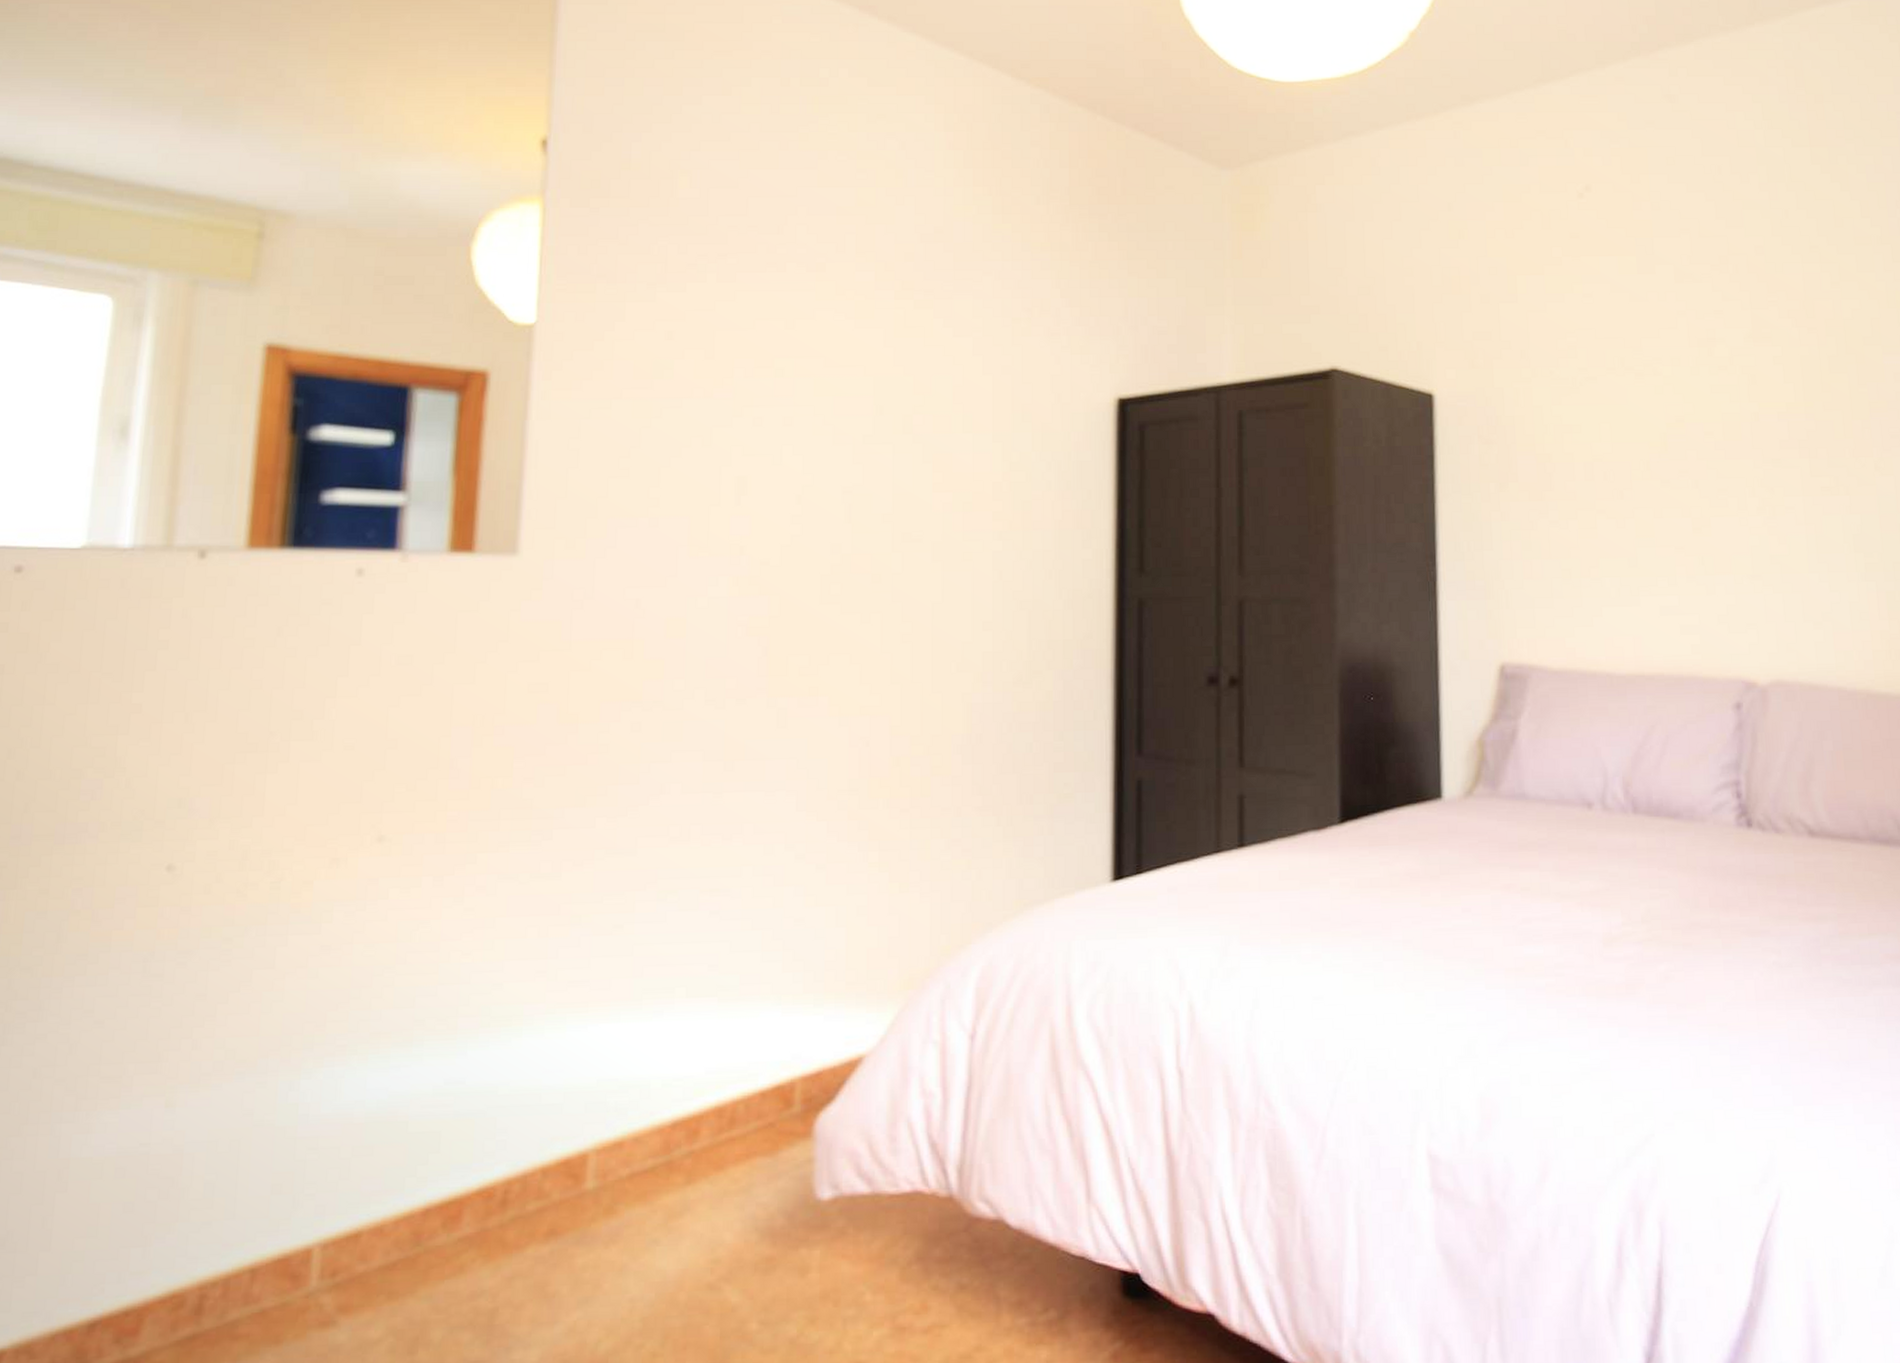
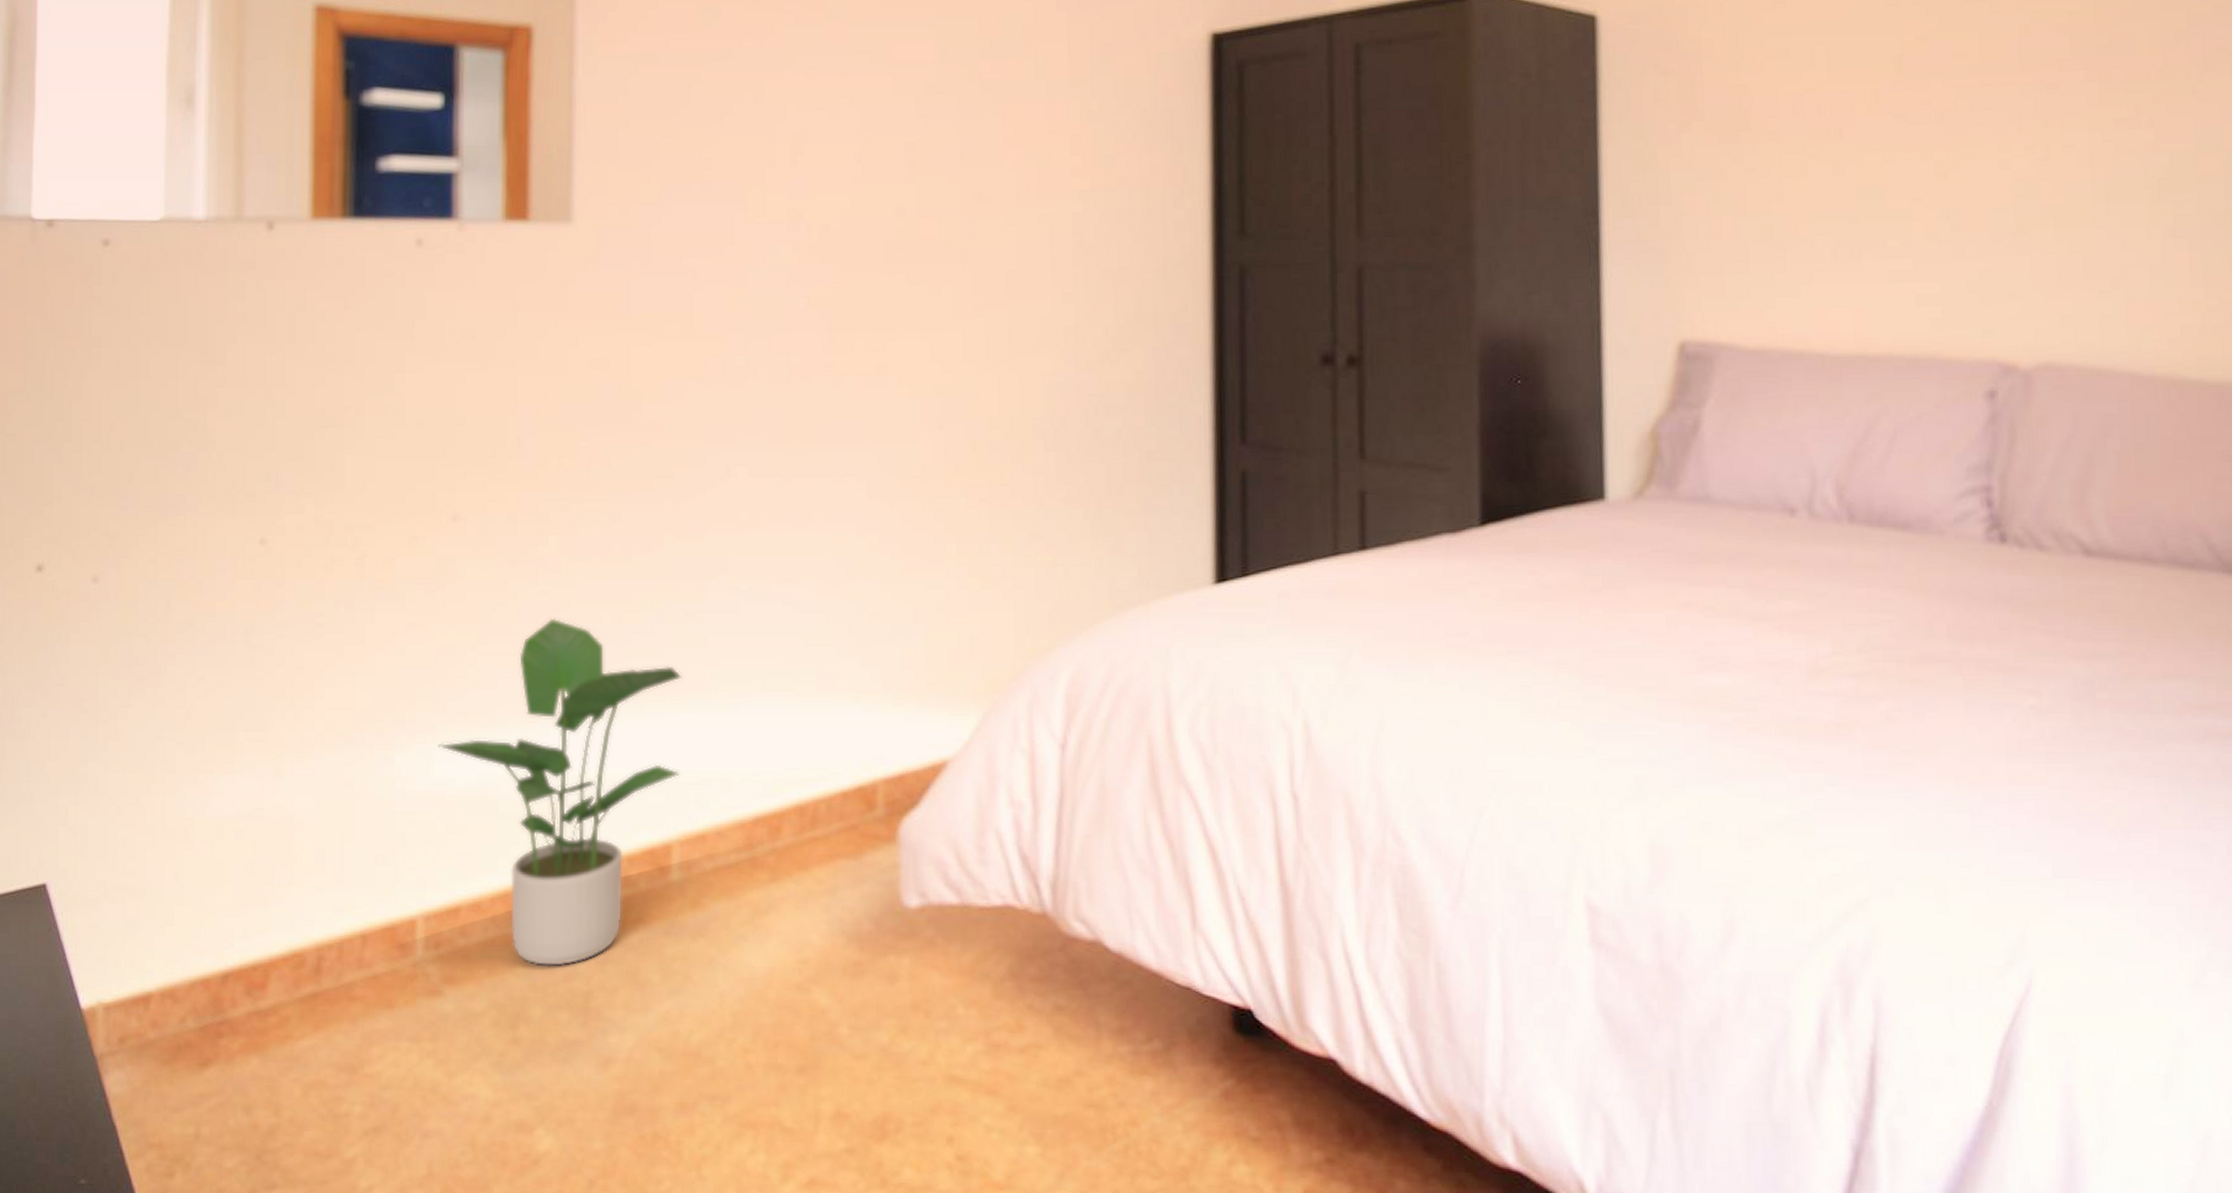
potted plant: none [347,934,607,1287] -> present [437,618,682,967]

